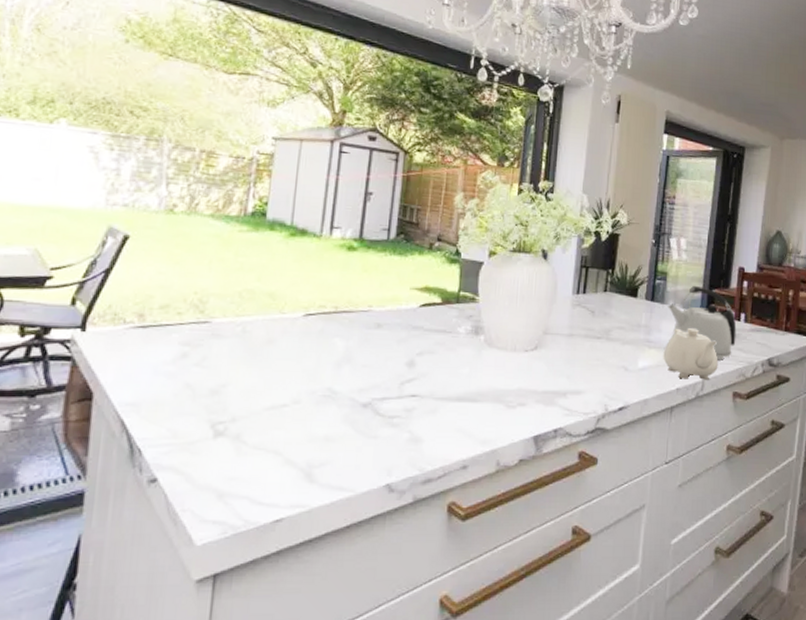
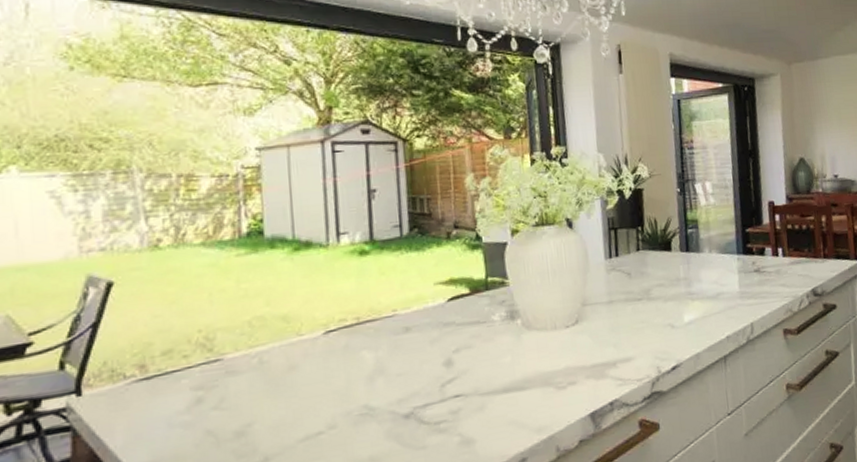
teapot: present [663,327,718,381] -> none [707,271,765,326]
kettle: present [668,285,737,360] -> none [704,227,778,300]

